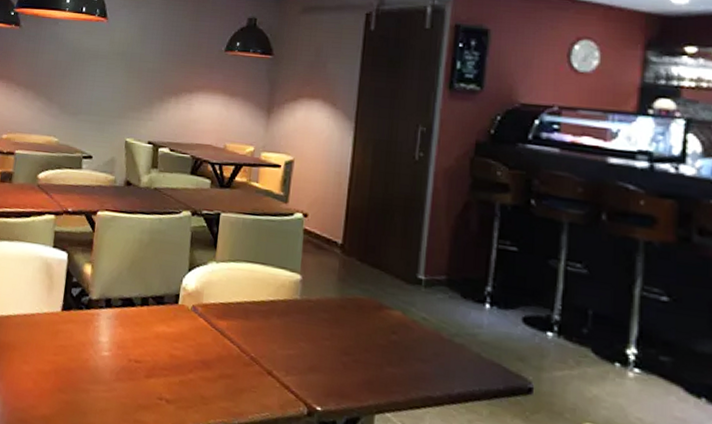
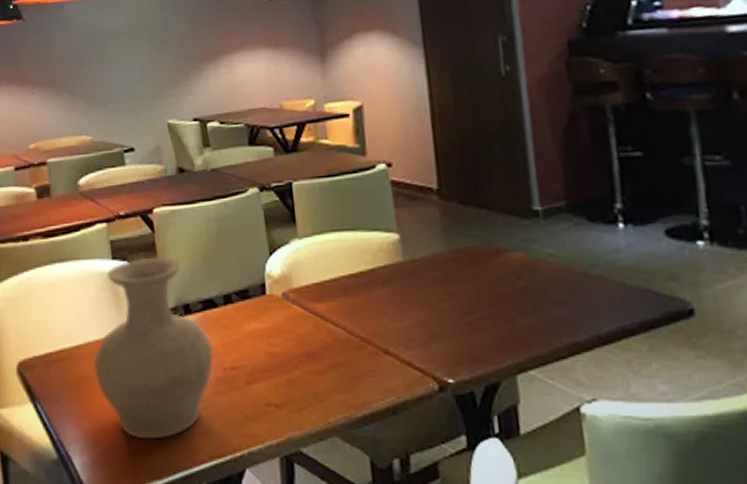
vase: none [17,251,124,411] -> present [93,257,214,440]

